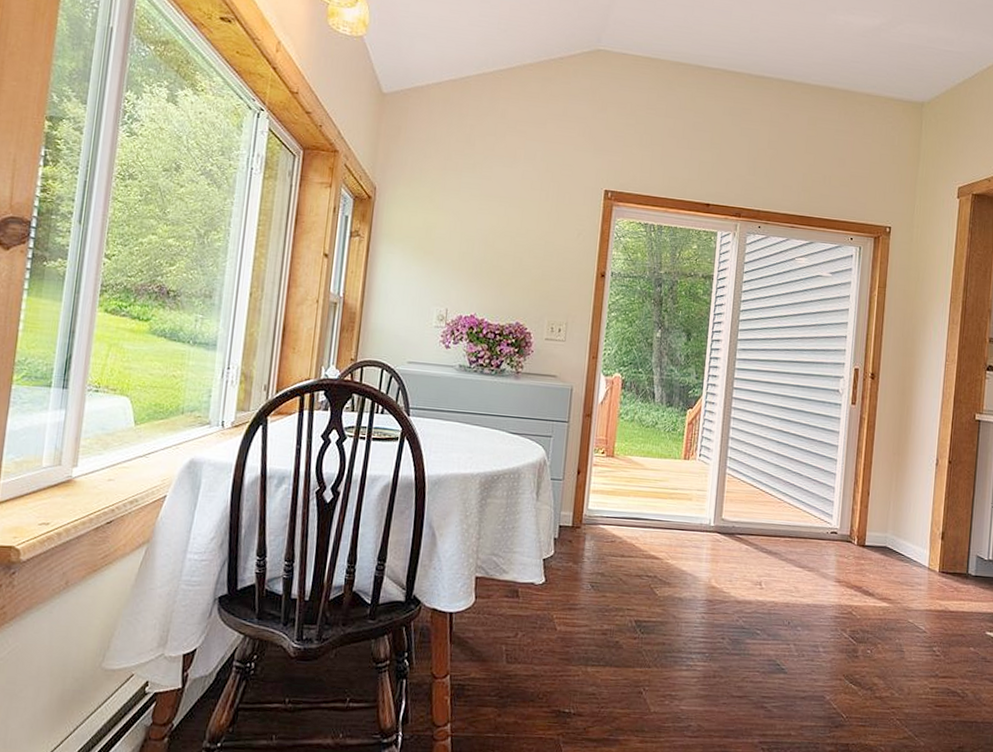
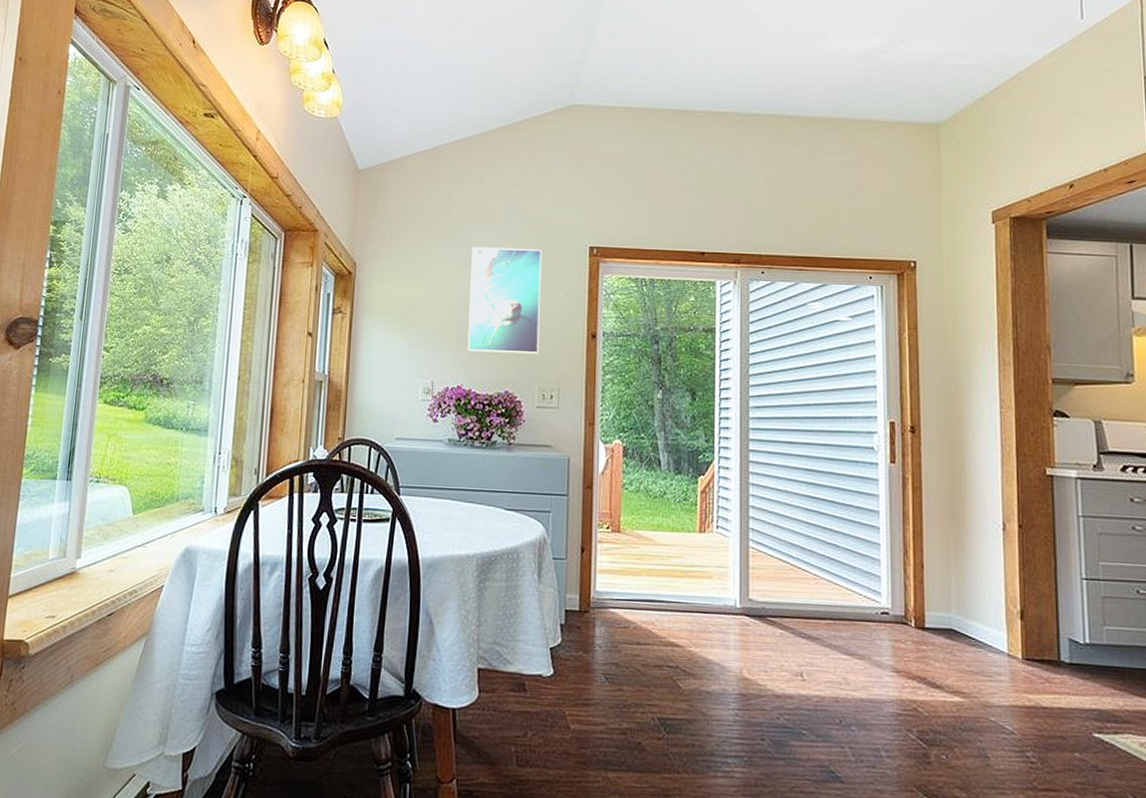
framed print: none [482,181,560,289] -> present [467,247,542,354]

